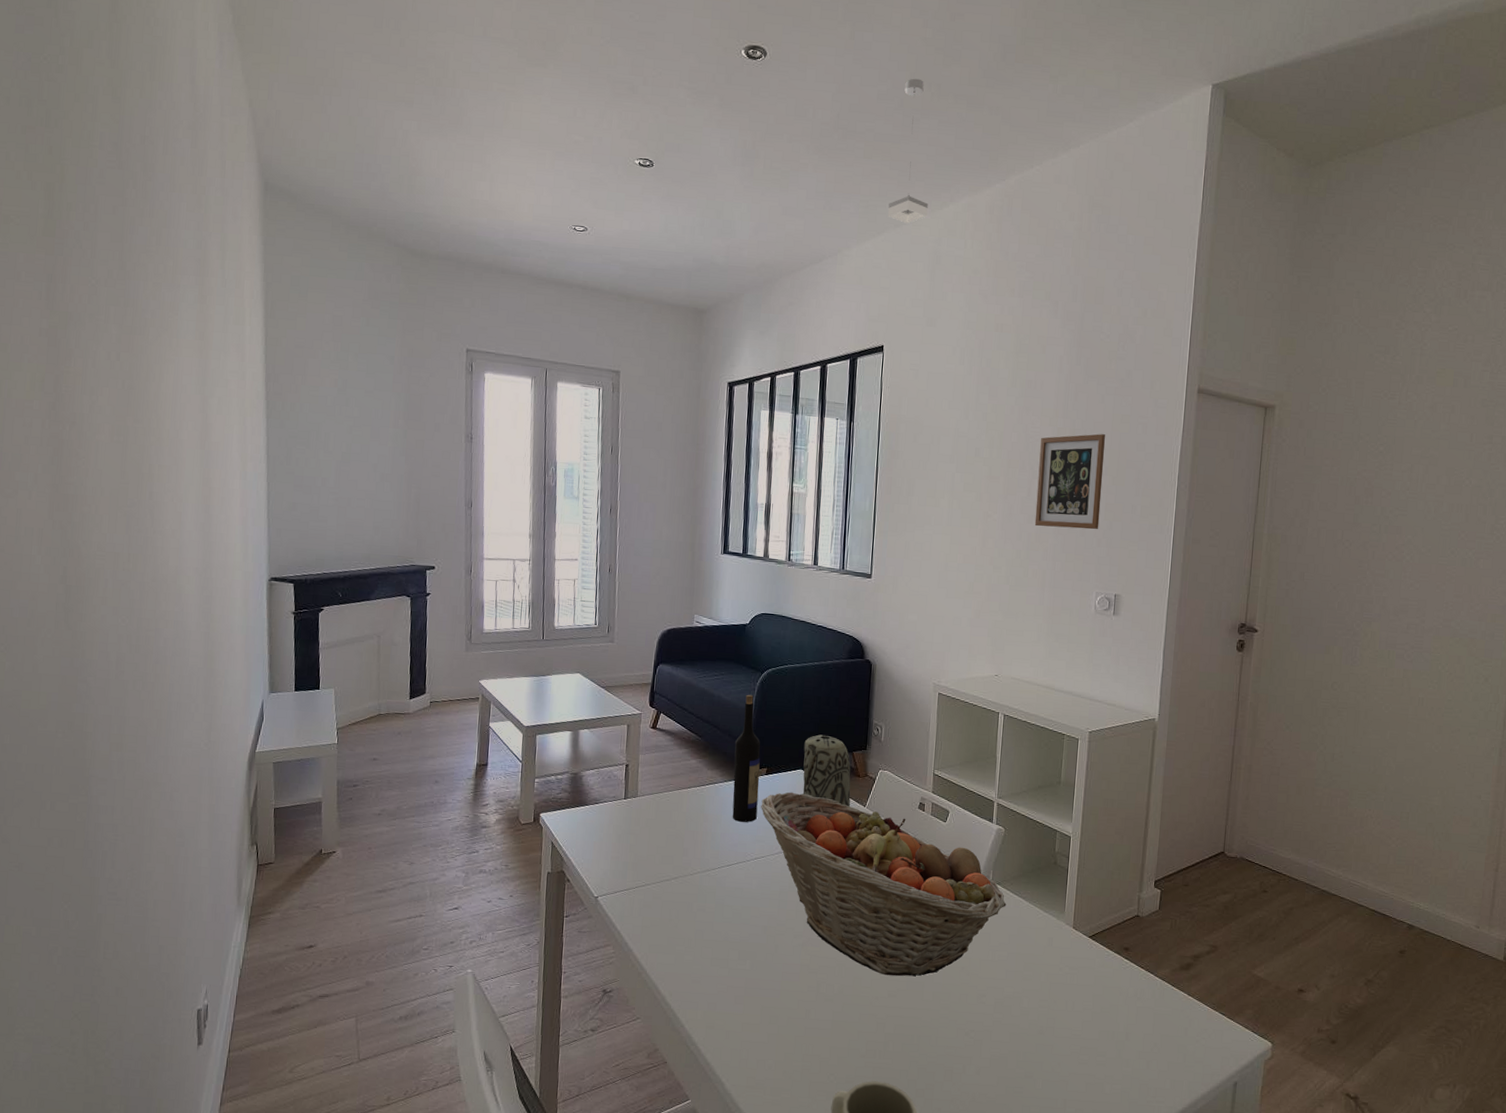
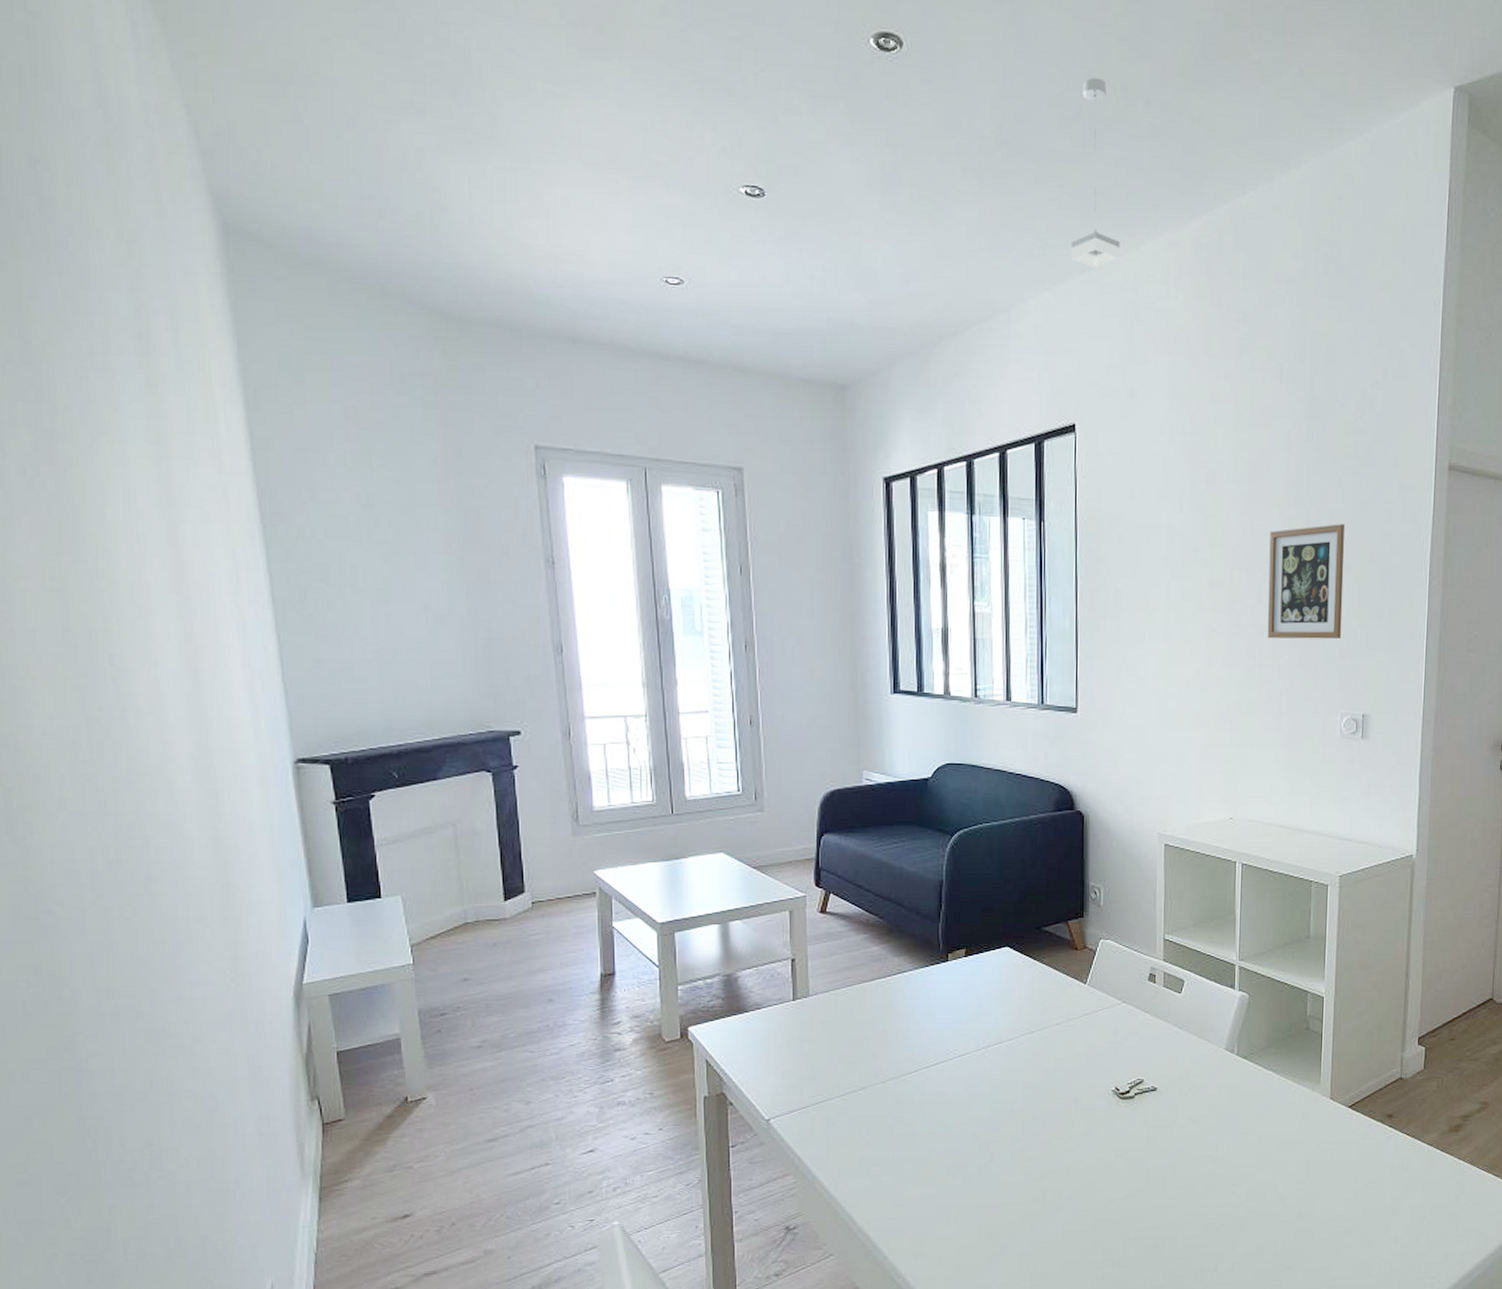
wine bottle: present [732,694,761,822] -> none [925,862,958,1015]
fruit basket: present [761,792,1007,976] -> none [962,974,1255,1174]
toy elephant: present [802,734,851,807] -> none [1008,904,1068,986]

